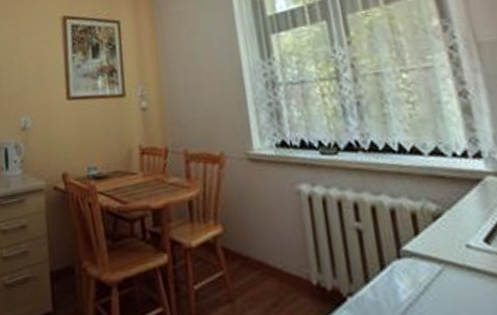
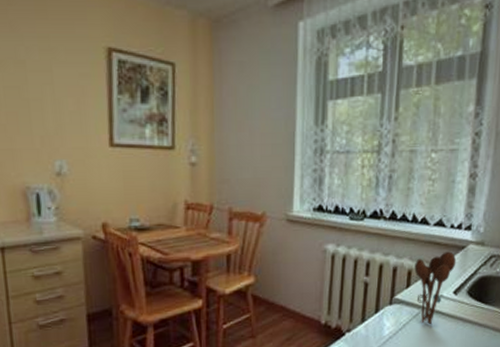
utensil holder: none [417,186,476,287] -> present [414,251,457,325]

